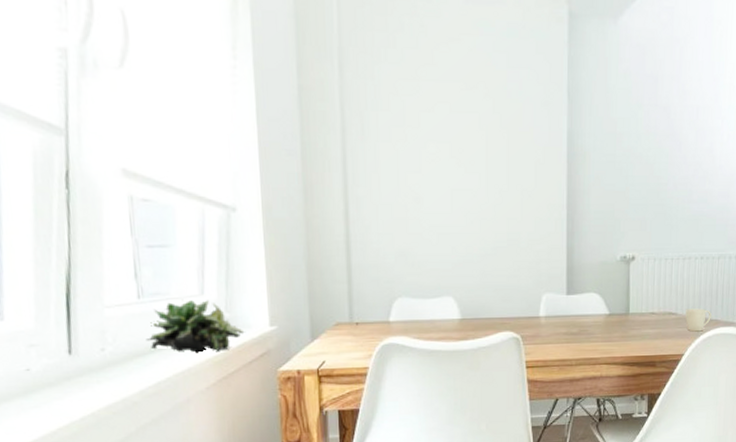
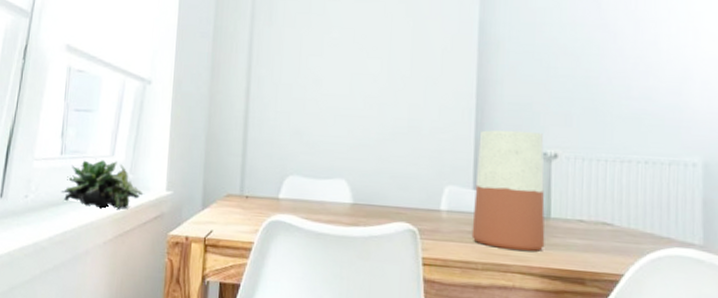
vase: none [566,237,625,345] -> present [471,130,545,252]
mug: present [685,308,711,332] -> none [625,220,661,250]

